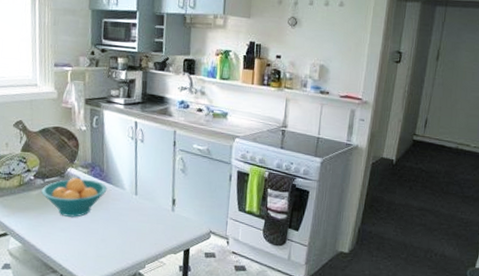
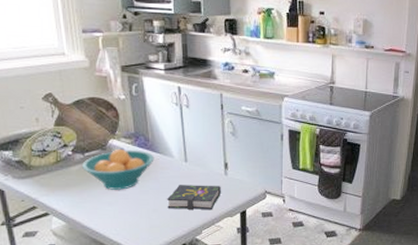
book: none [115,217,167,245] -> present [167,185,221,210]

